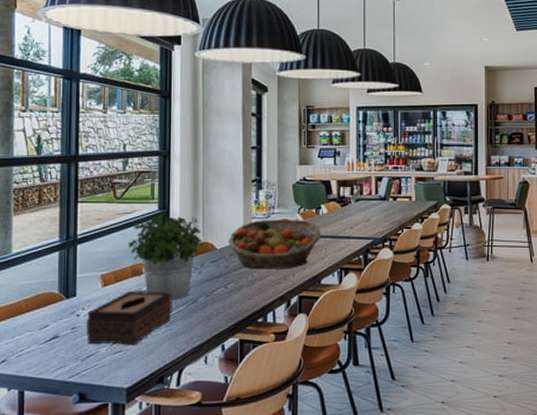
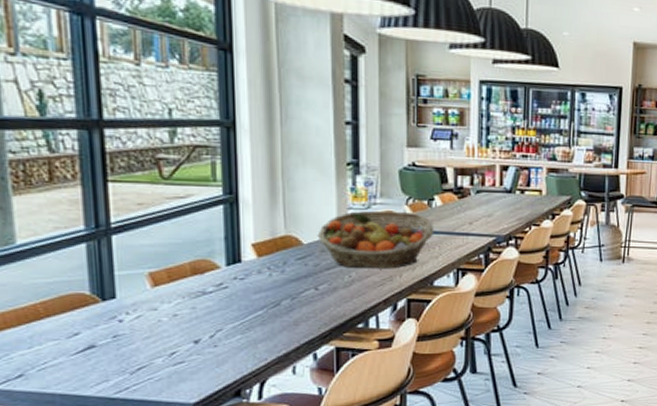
tissue box: present [86,291,172,346] -> none [133,293,248,356]
potted plant: present [128,212,202,300] -> none [184,198,284,303]

